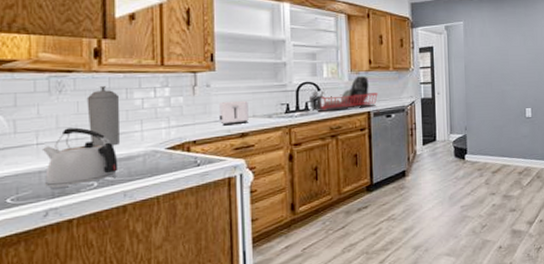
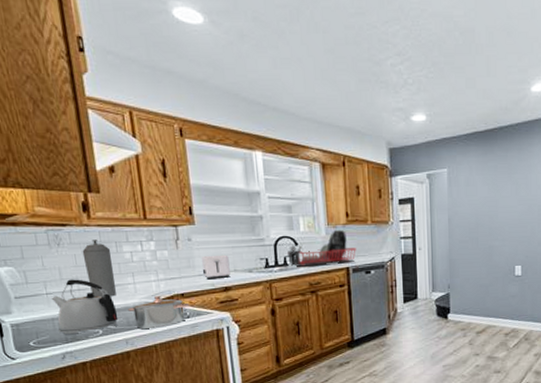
cooking pot: none [131,144,201,180] -> present [128,296,189,330]

